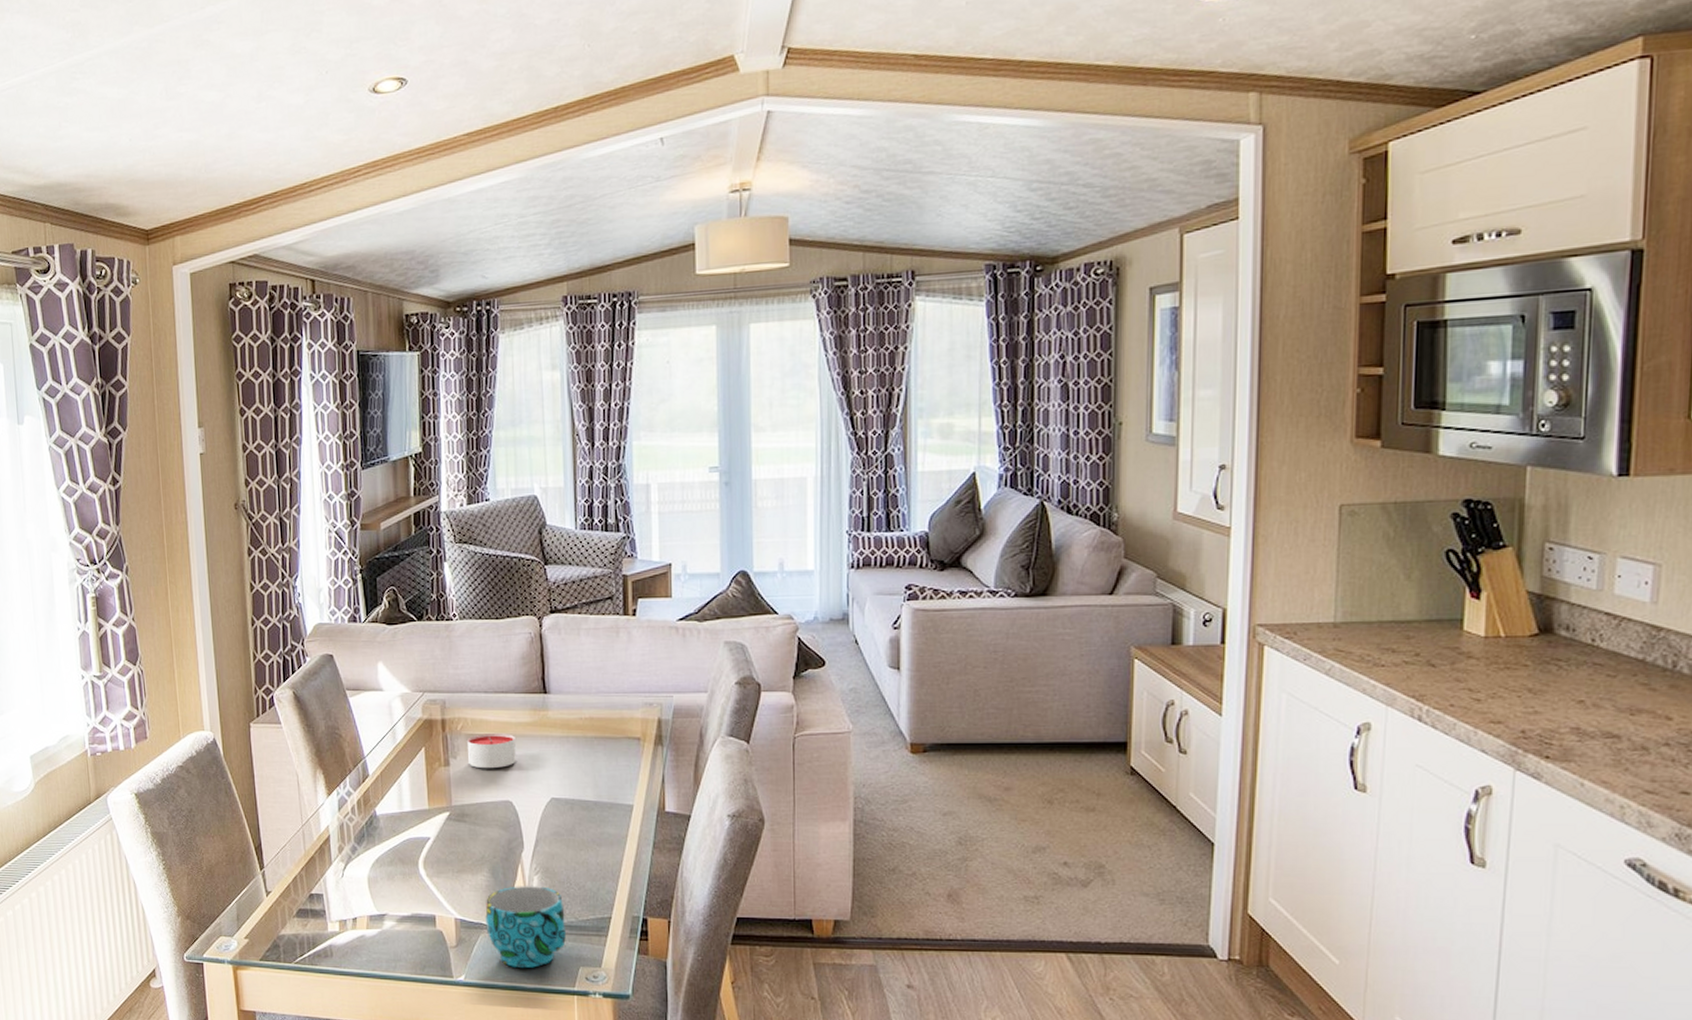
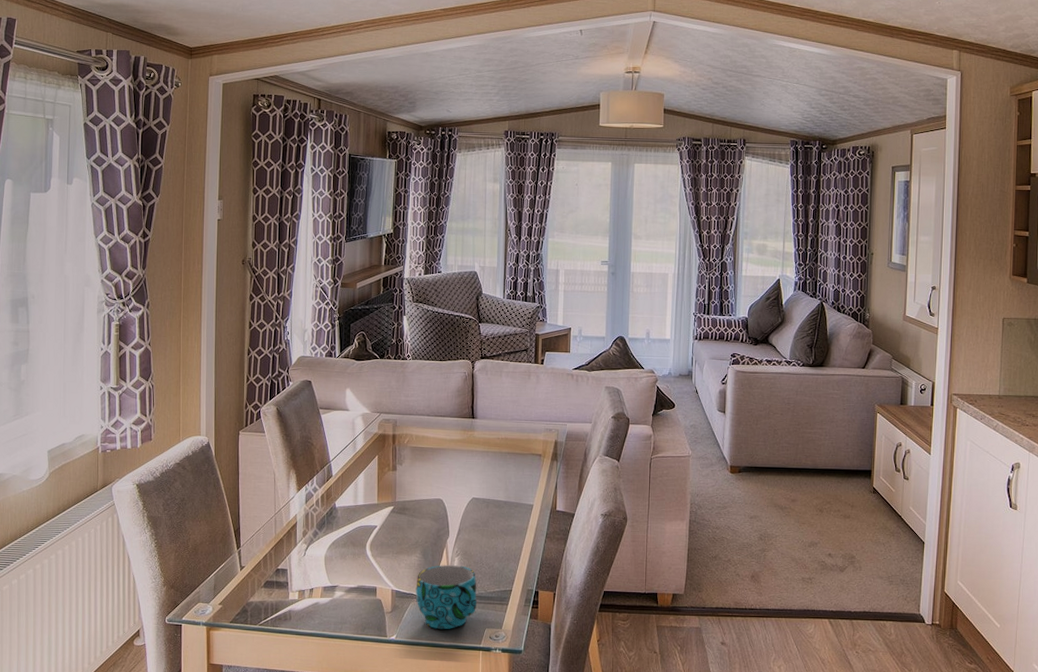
candle: present [466,734,516,769] -> none [410,447,448,474]

